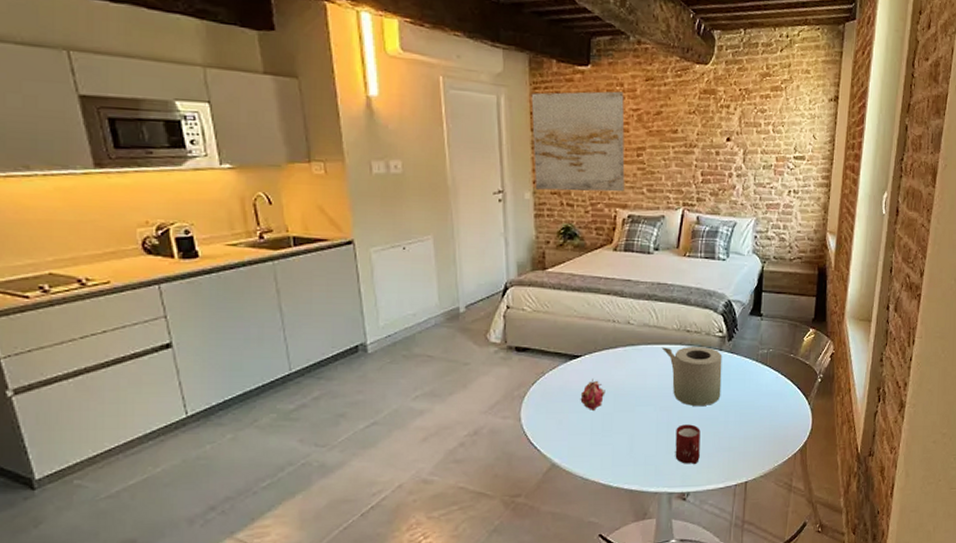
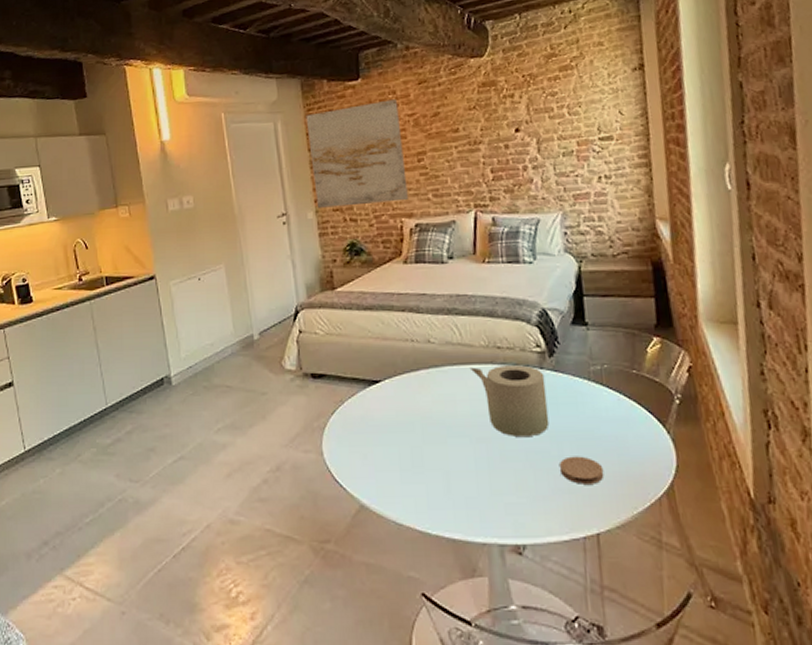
fruit: present [580,379,606,412] -> none [384,406,412,444]
cup: present [675,424,701,465] -> none [499,459,533,511]
coaster: none [724,422,758,444] -> present [559,456,604,484]

